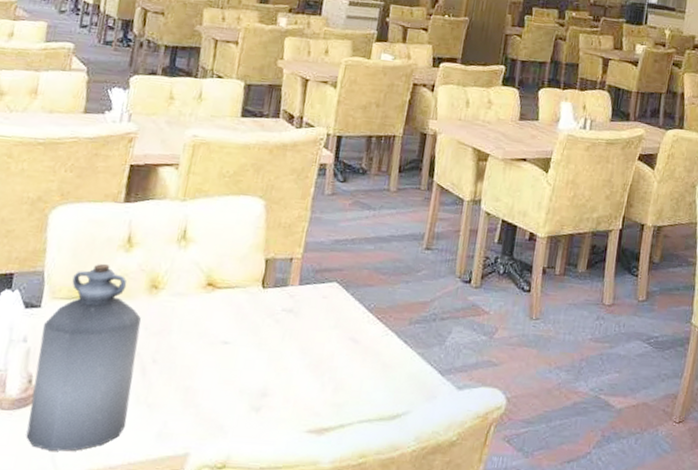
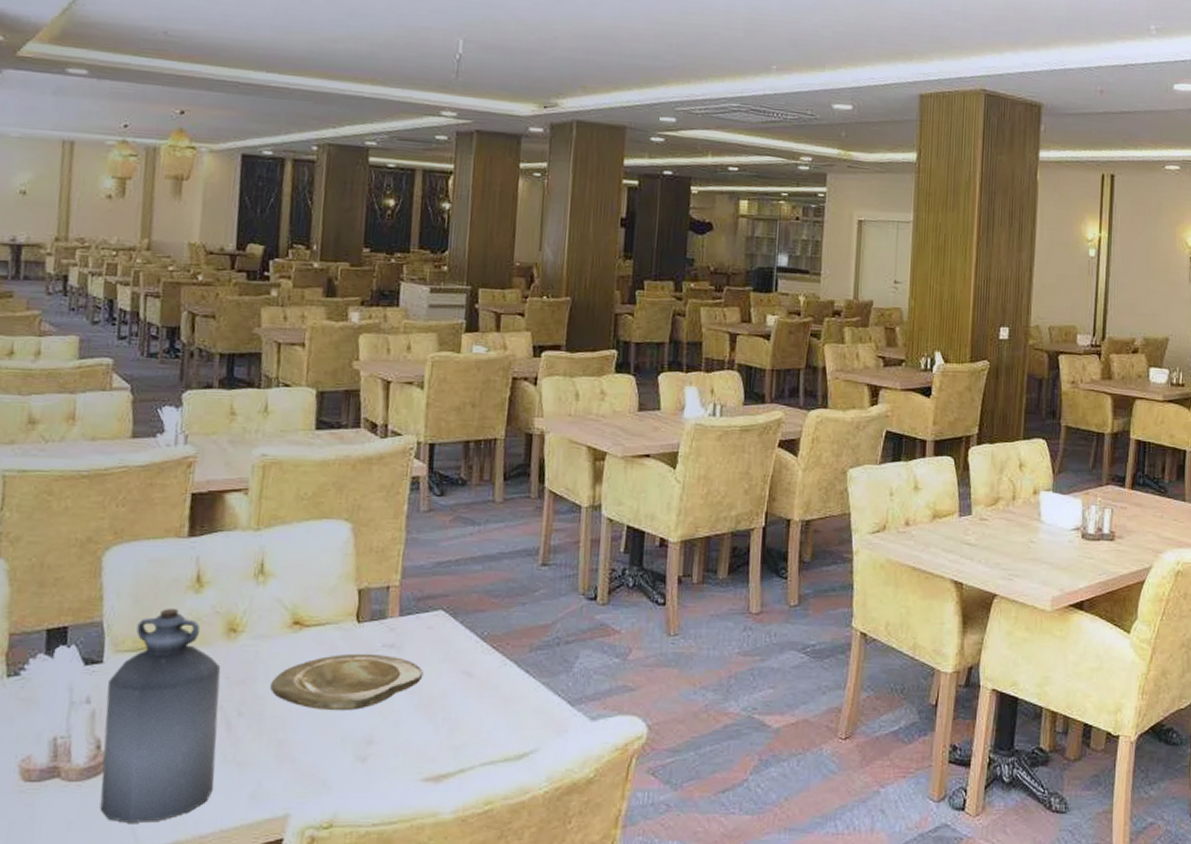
plate: none [182,315,316,365] -> present [270,653,423,711]

